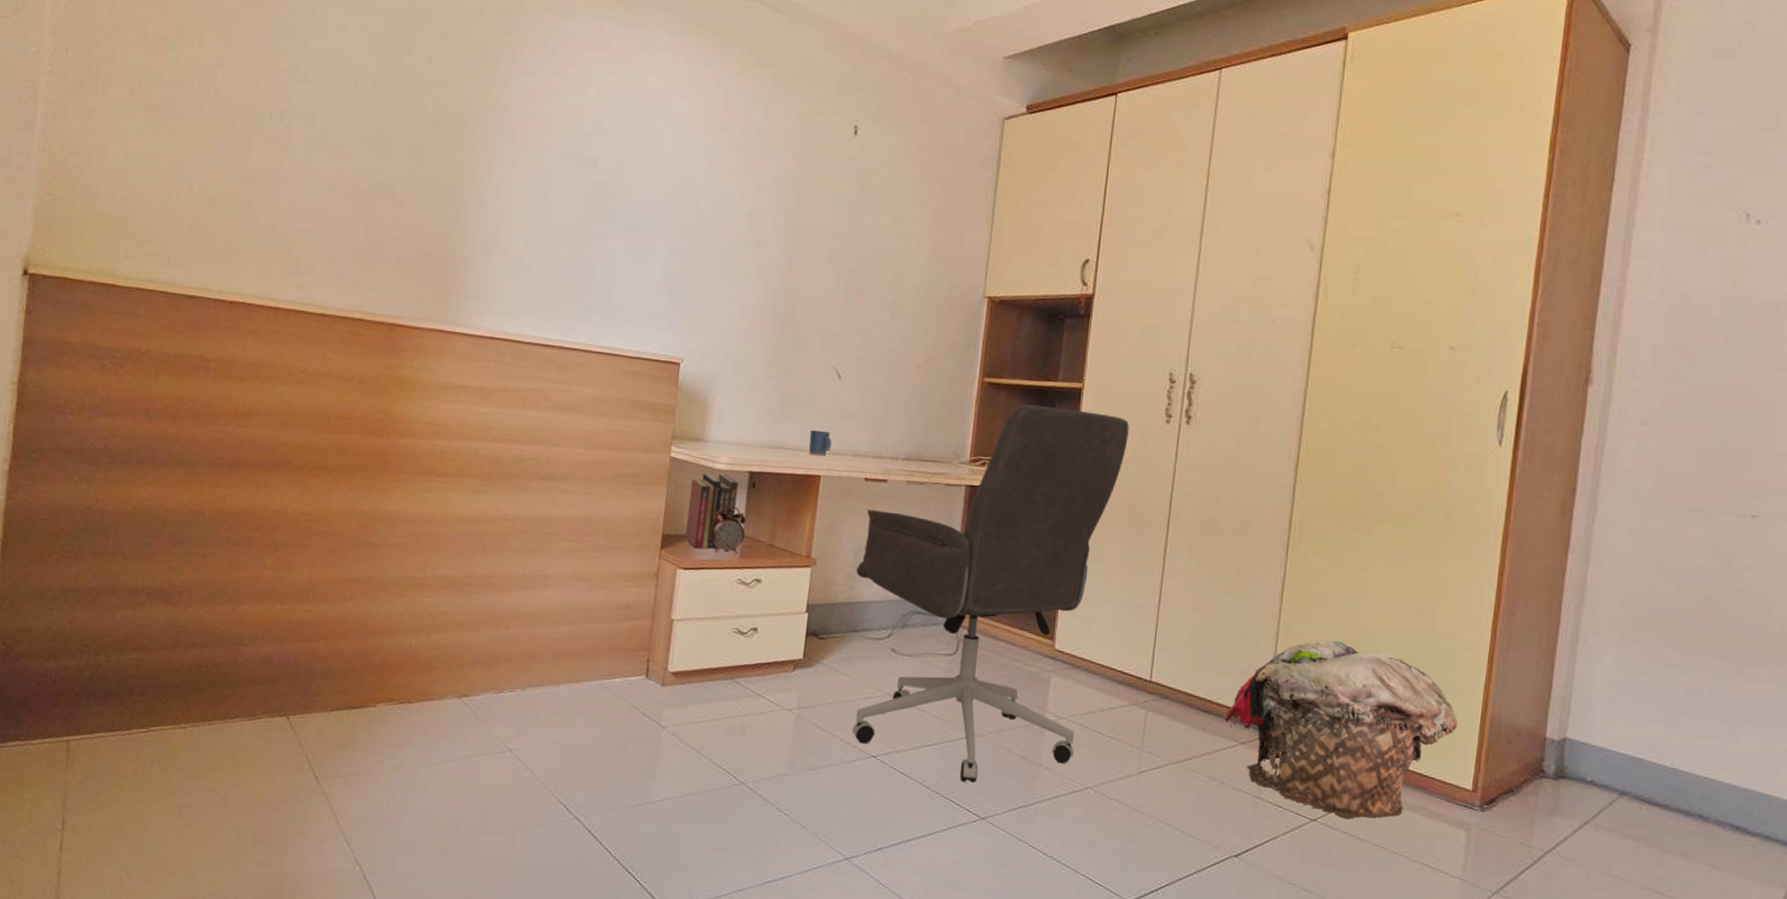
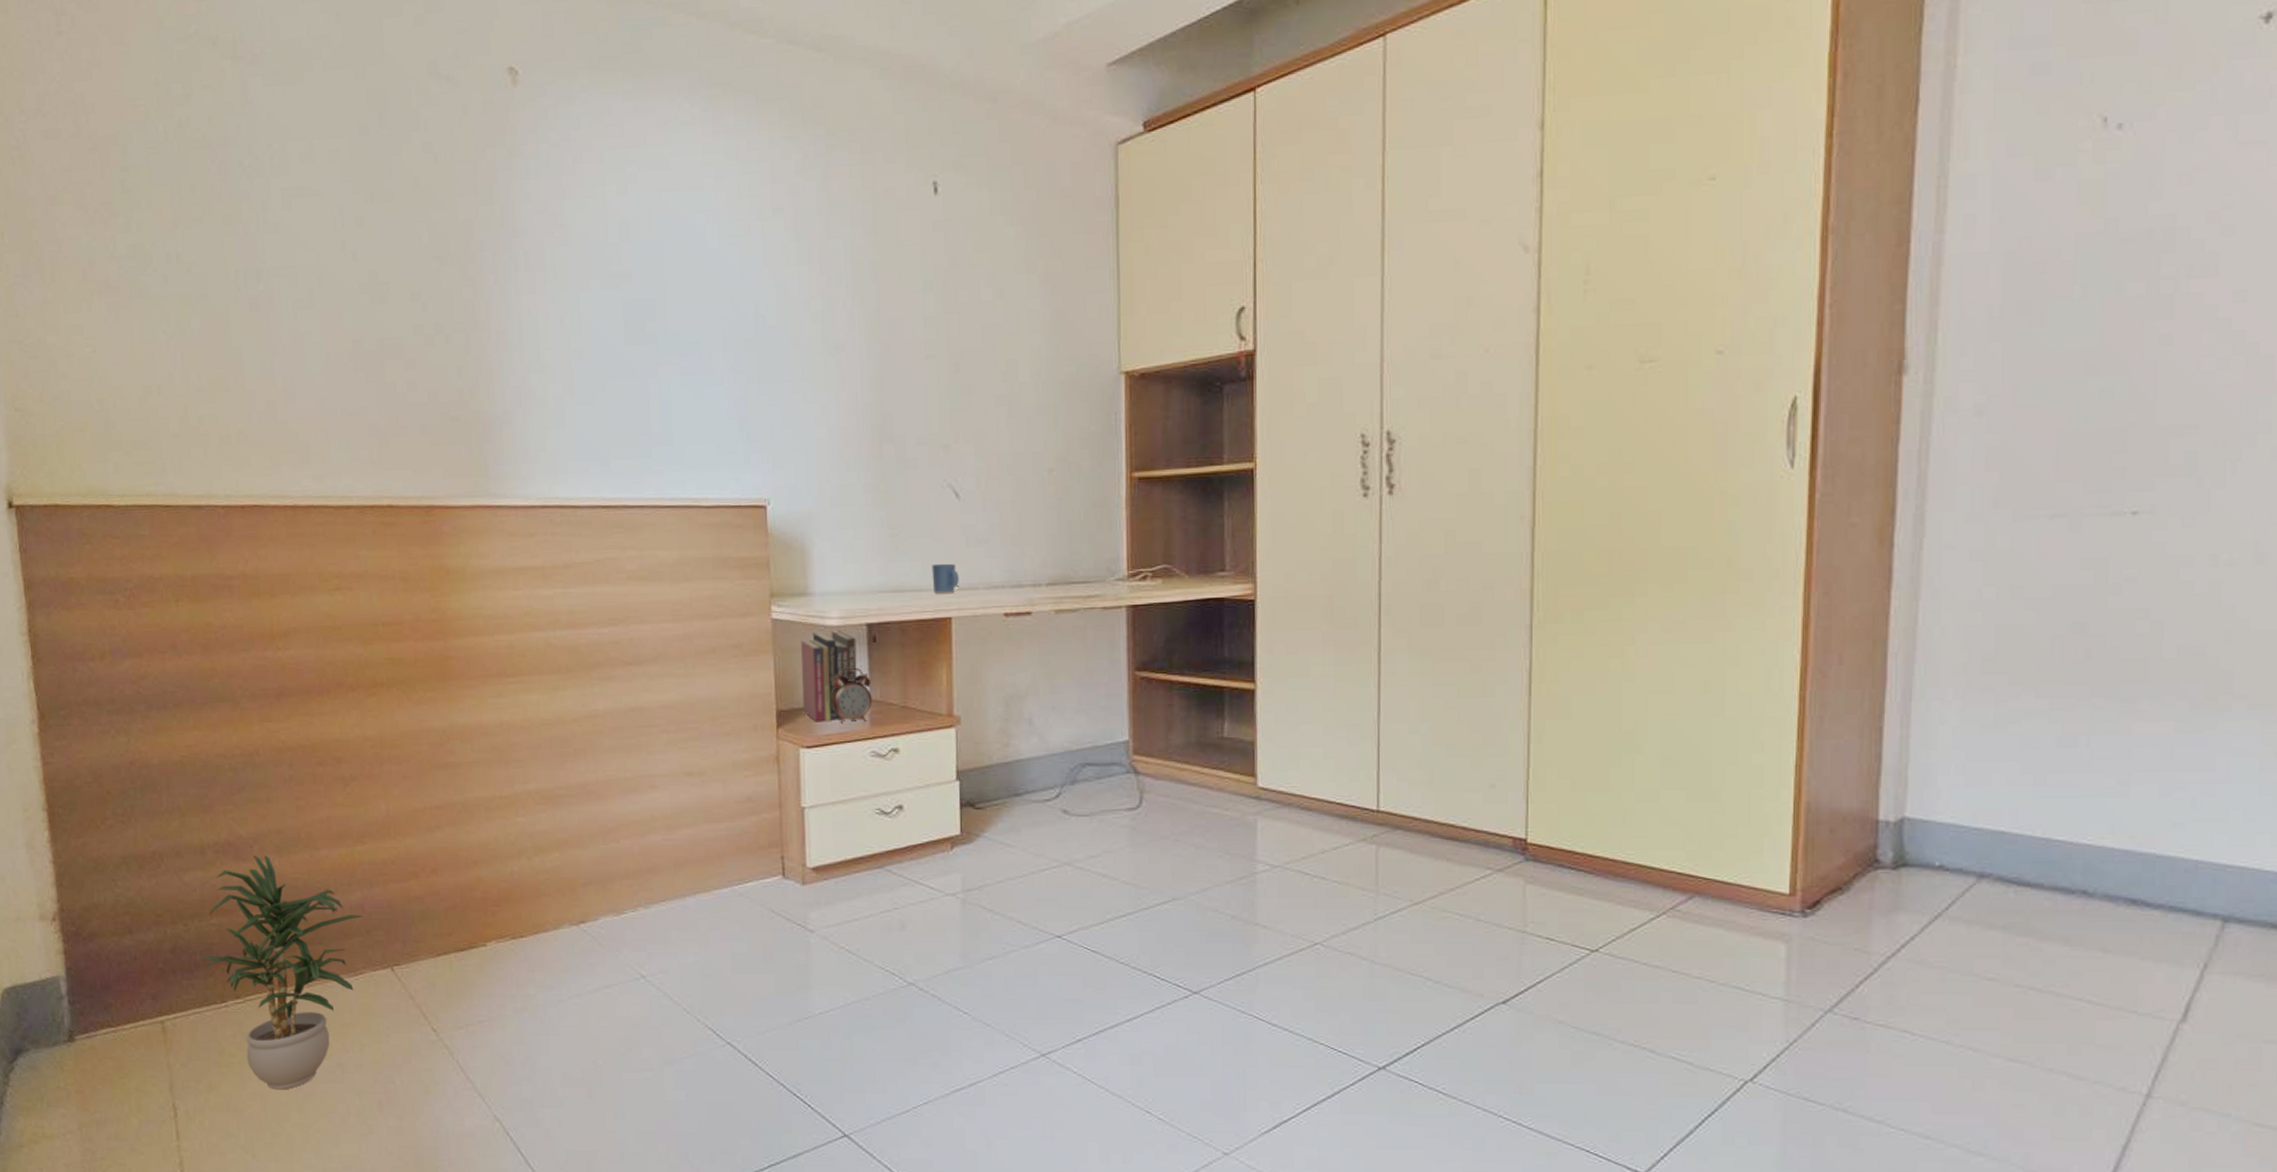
potted plant: none [116,602,271,816] -> present [202,855,364,1090]
office chair: present [852,404,1129,783] -> none [1009,496,1318,953]
laundry basket: present [1223,641,1458,820] -> none [1471,736,1765,945]

